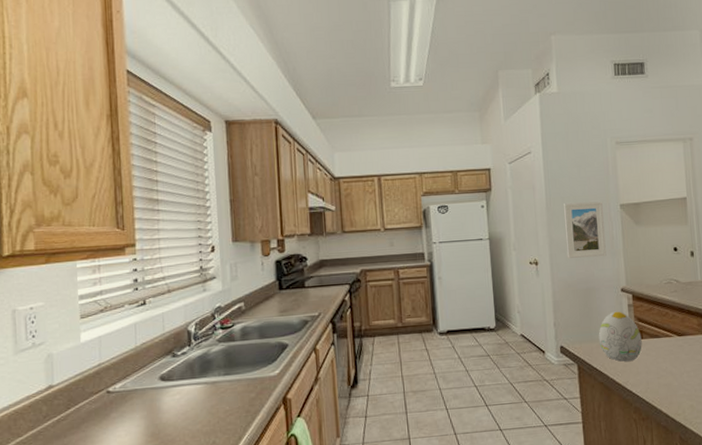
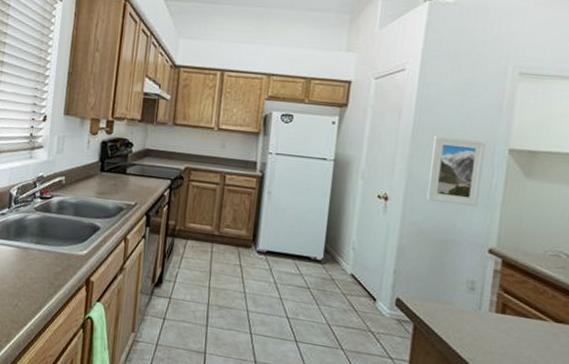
decorative egg: present [598,311,642,362] -> none [446,273,504,336]

